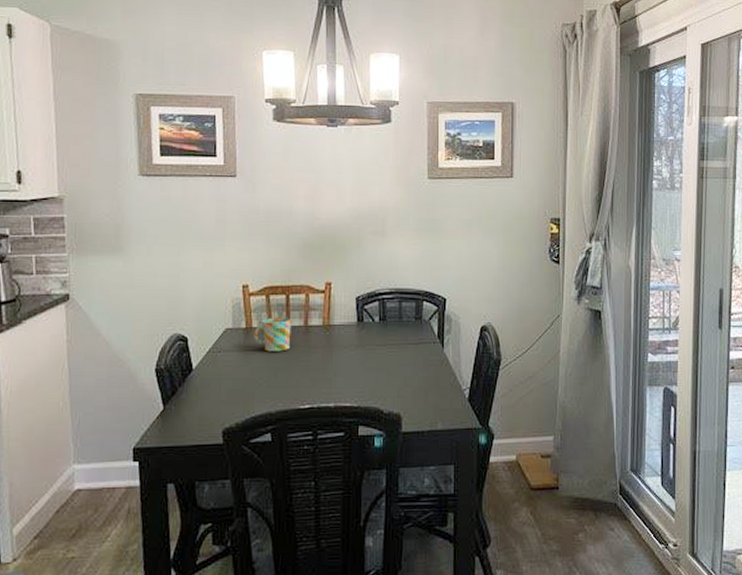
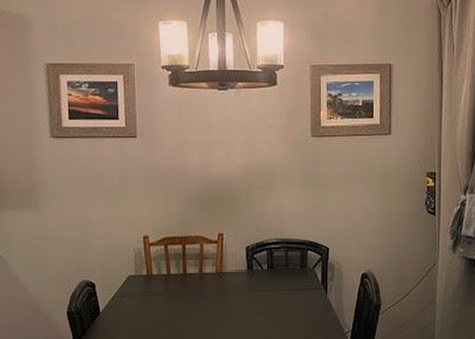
mug: present [254,318,291,352] -> none [154,266,187,297]

